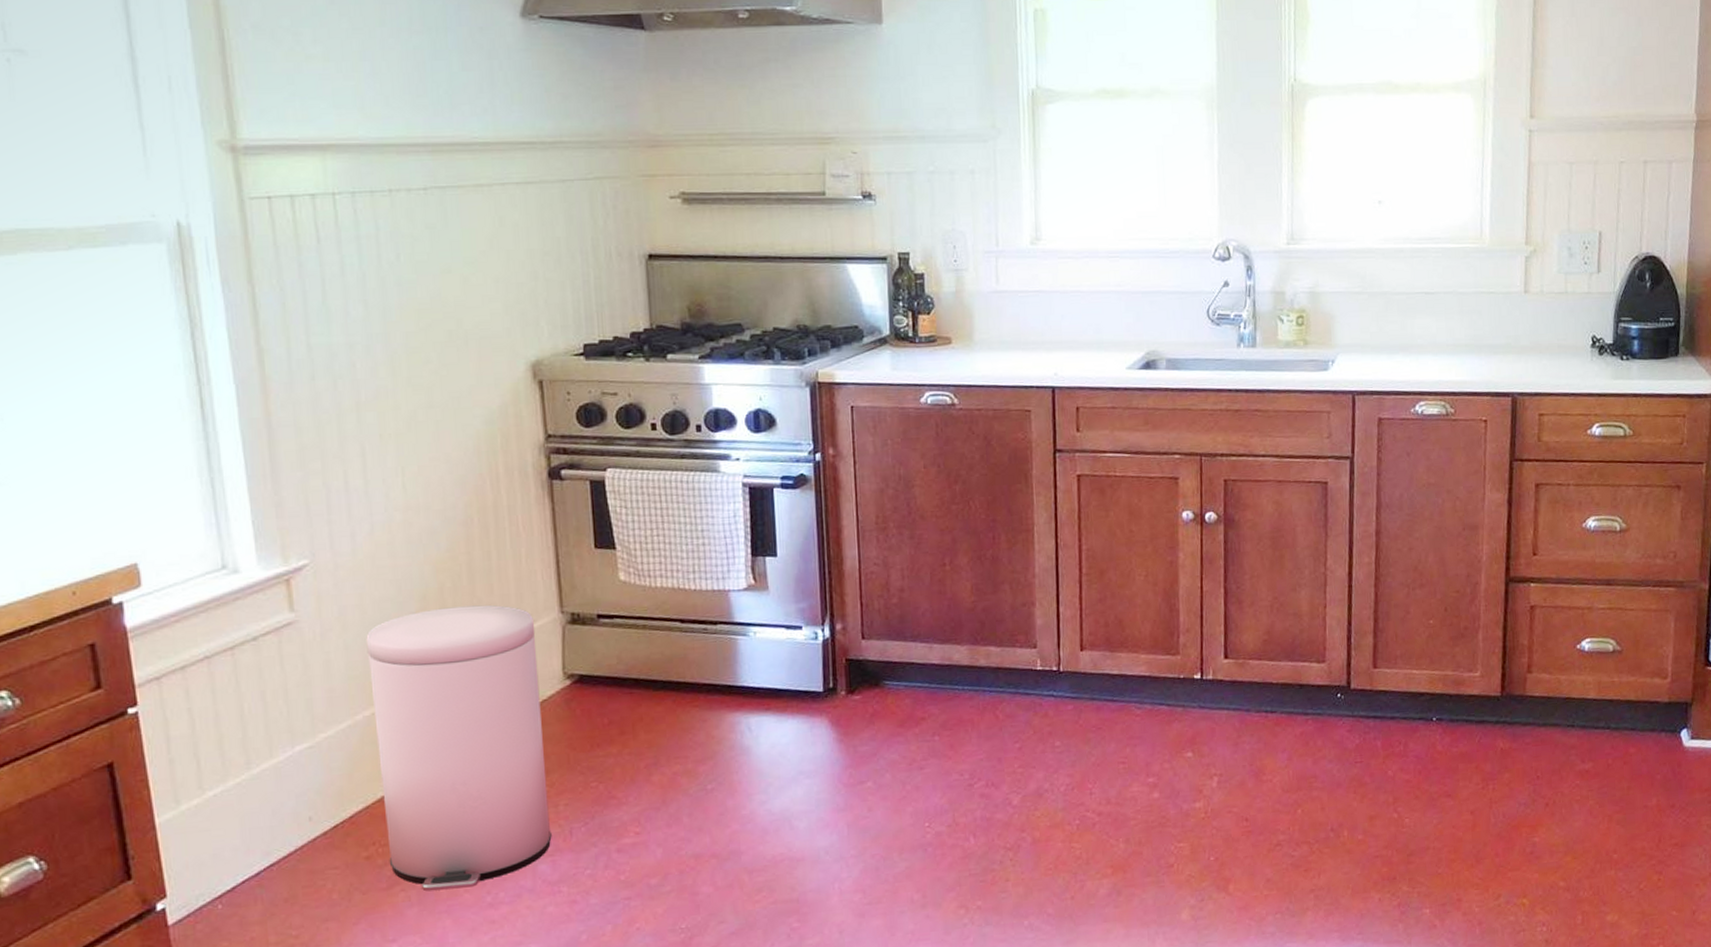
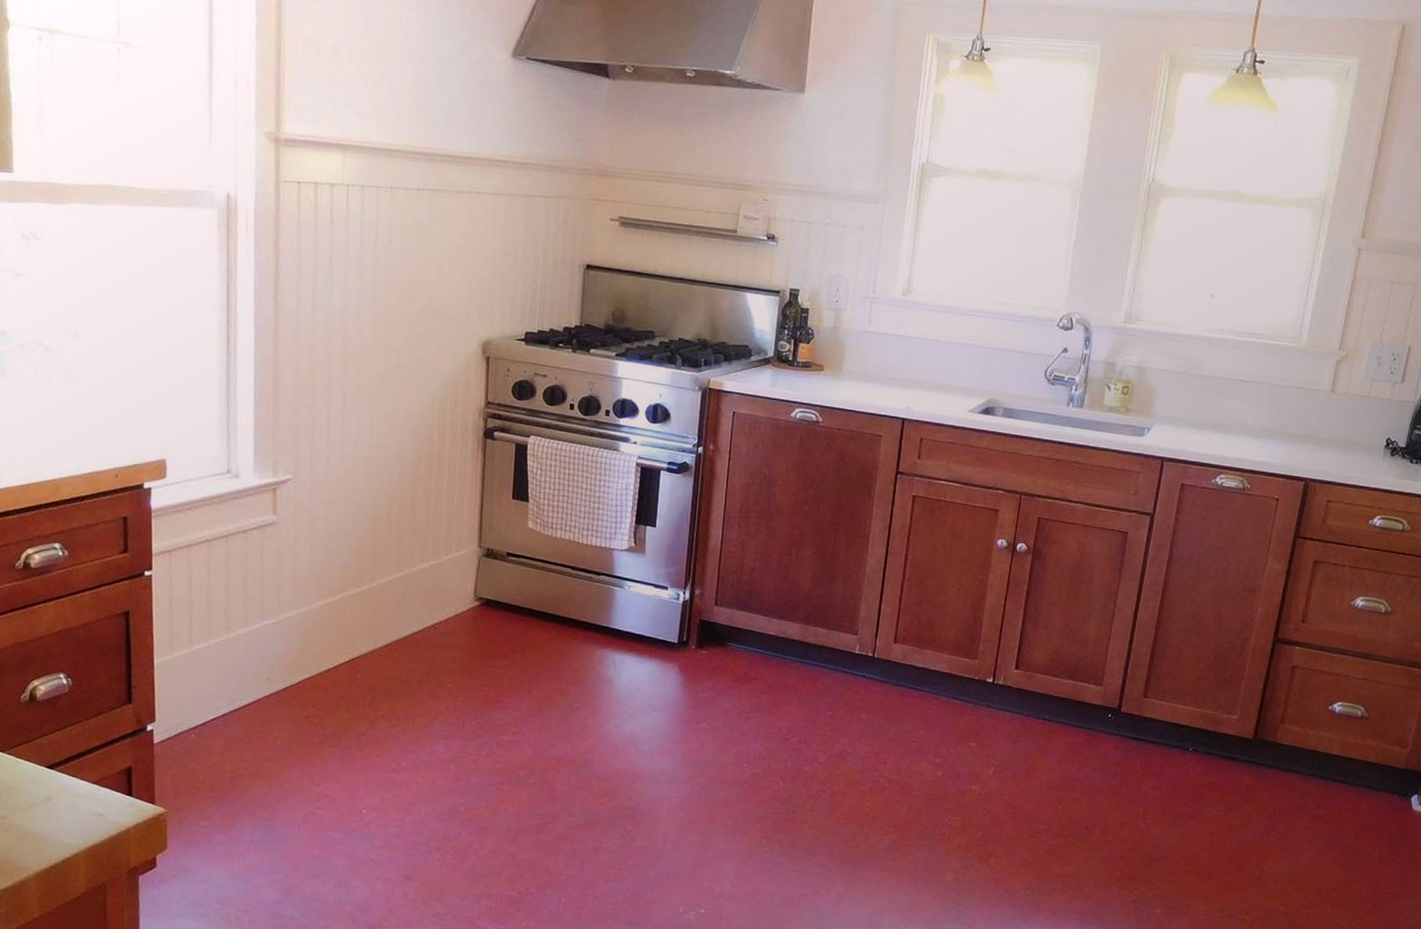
pedal bin: present [366,604,552,892] -> none [322,529,458,754]

